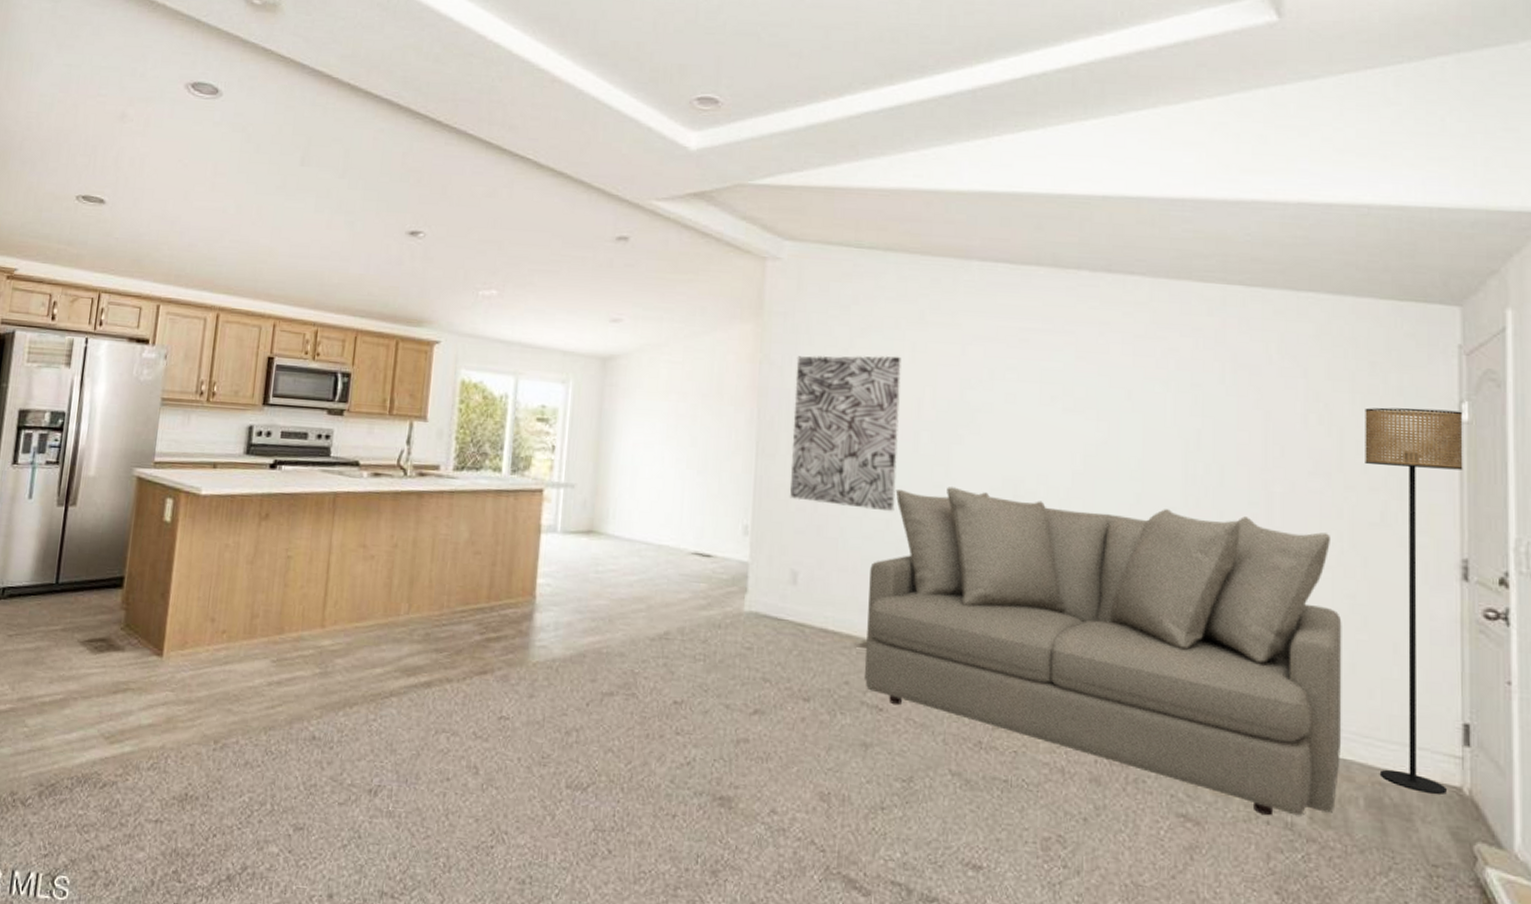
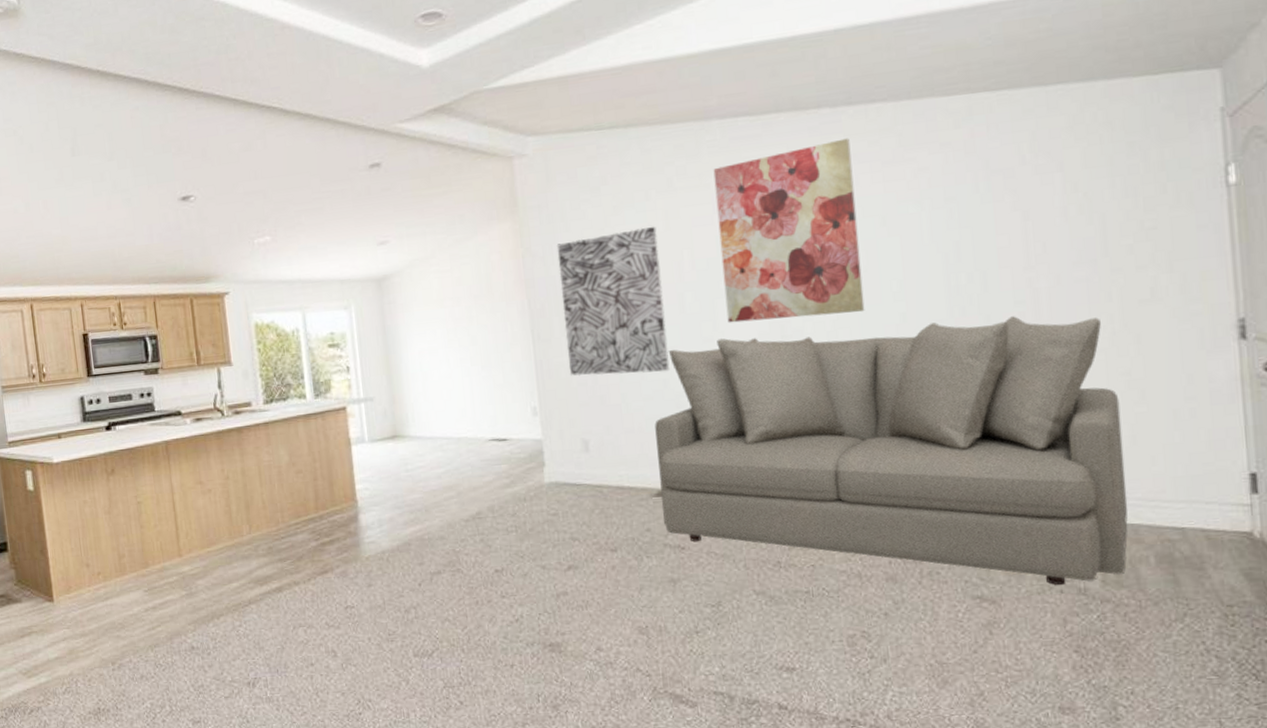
wall art: none [961,304,1105,485] -> present [713,138,865,323]
floor lamp: present [1365,407,1463,794] -> none [1126,174,1237,542]

